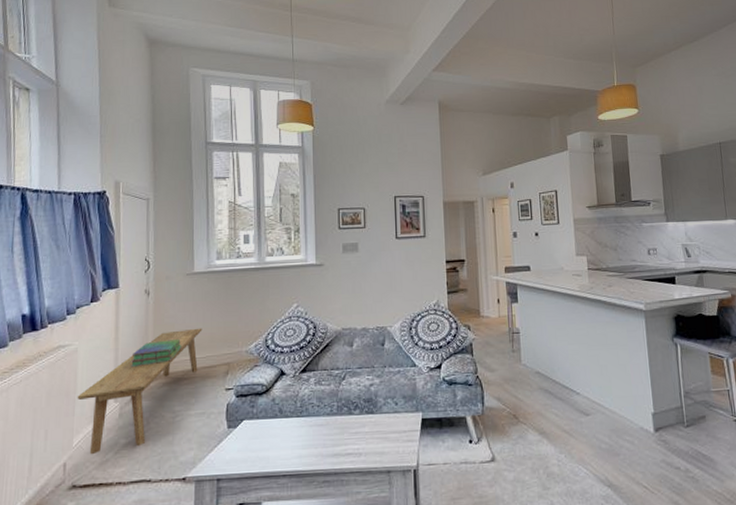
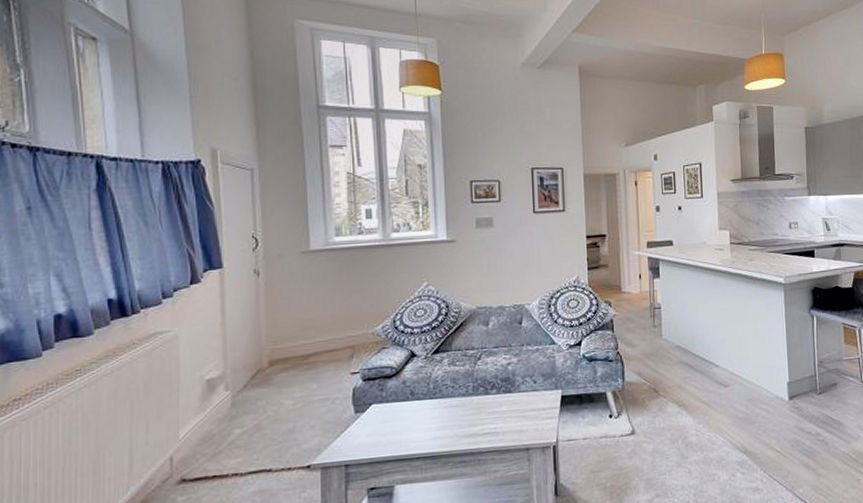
bench: present [77,328,202,455] -> none [181,309,322,447]
stack of books: present [131,338,182,368] -> none [242,321,300,354]

